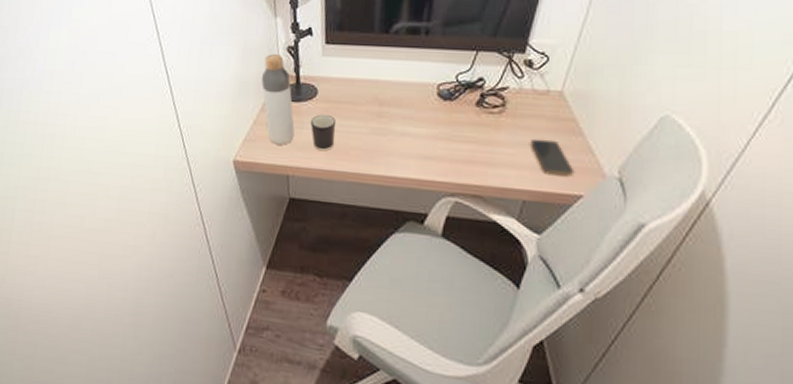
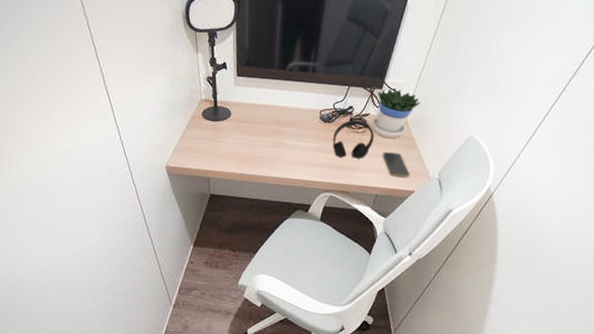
bottle: present [261,54,295,145] -> none [187,83,214,154]
mug: present [310,114,337,152] -> none [225,131,246,160]
headphones: none [456,95,517,150] -> present [332,119,375,159]
flowerpot: none [511,53,583,121] -> present [371,89,420,139]

